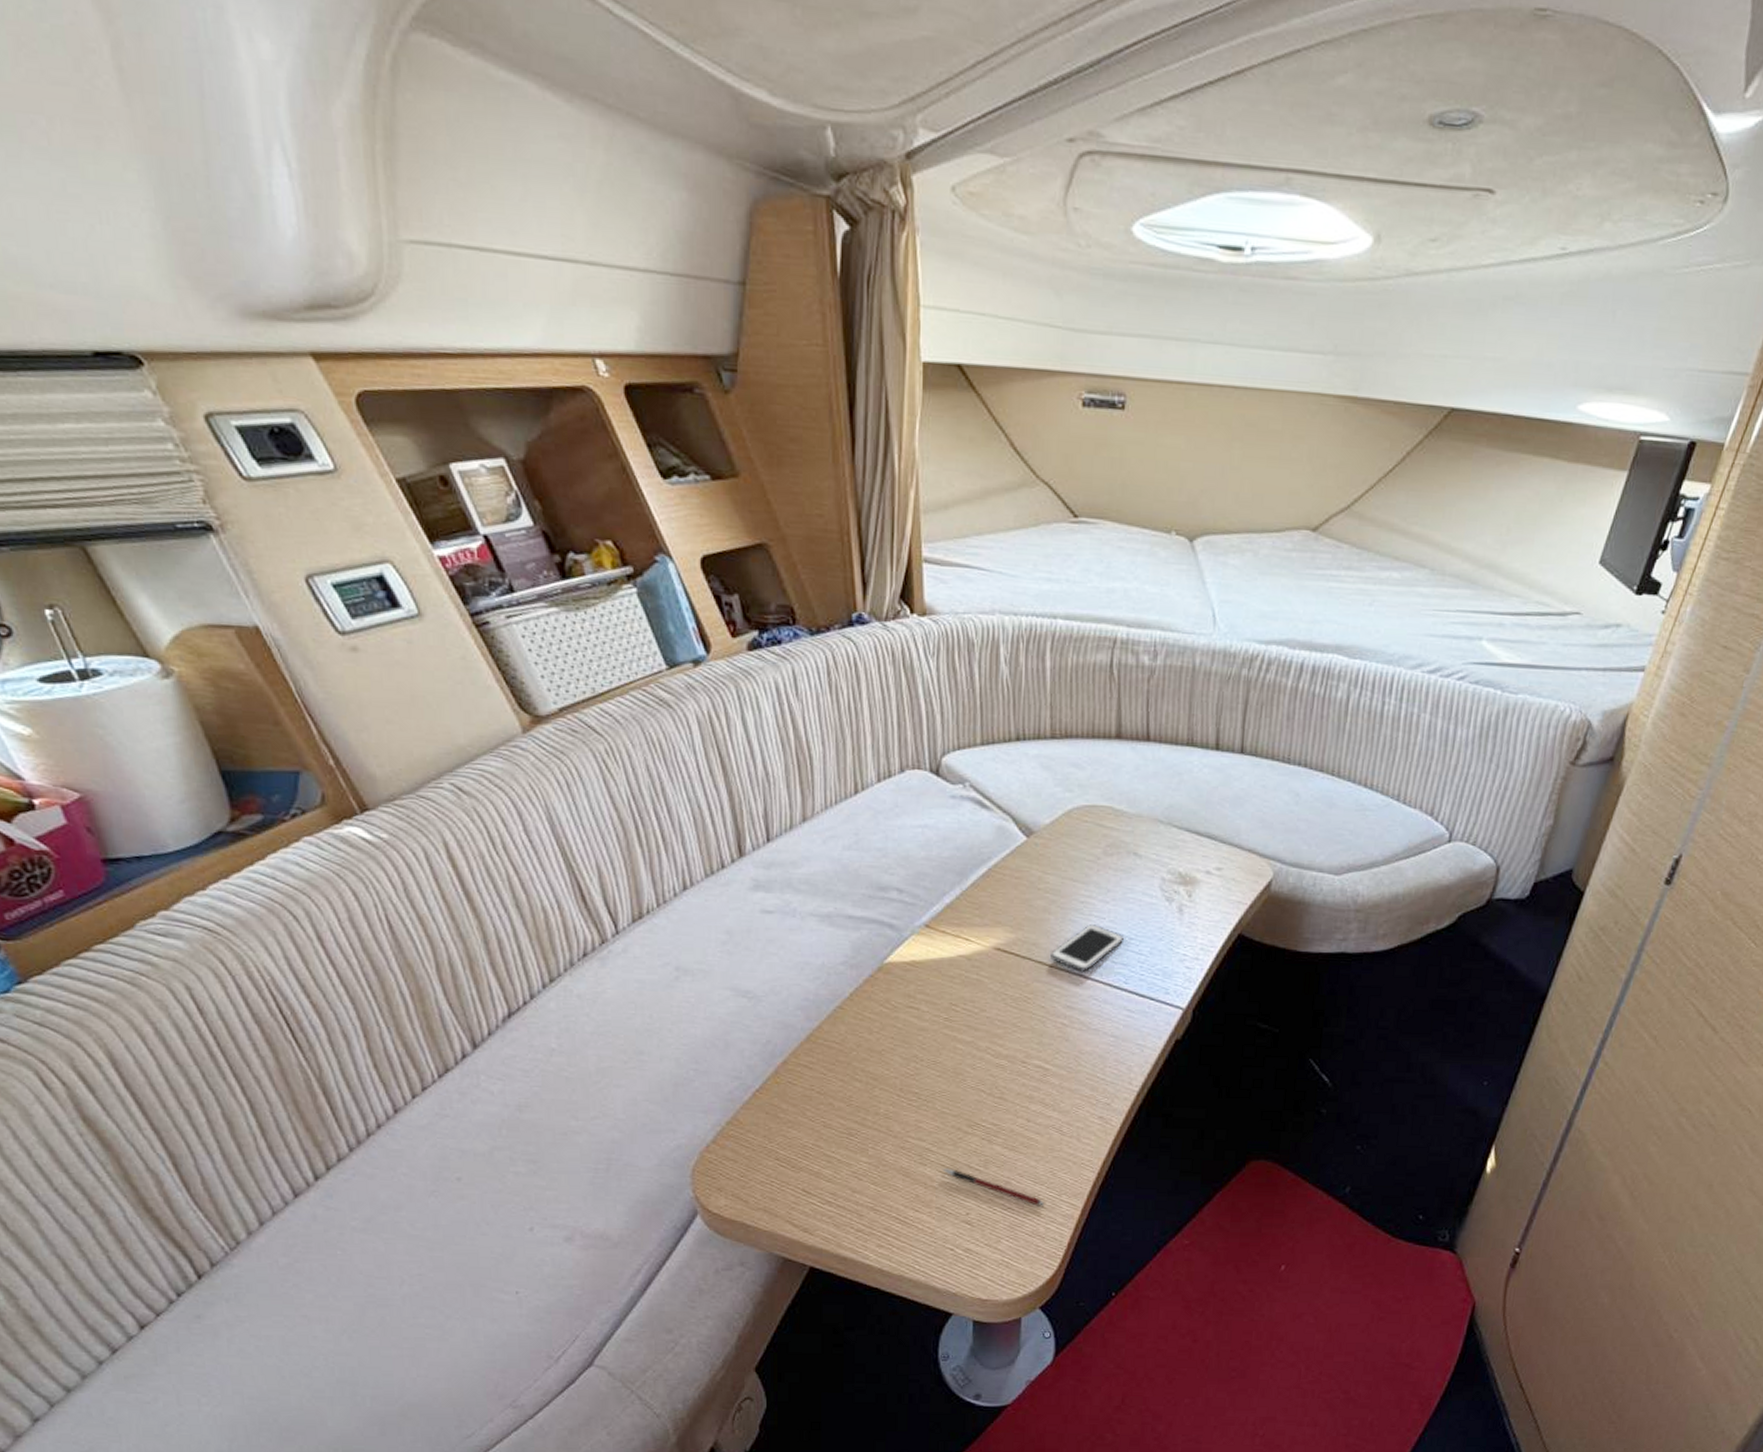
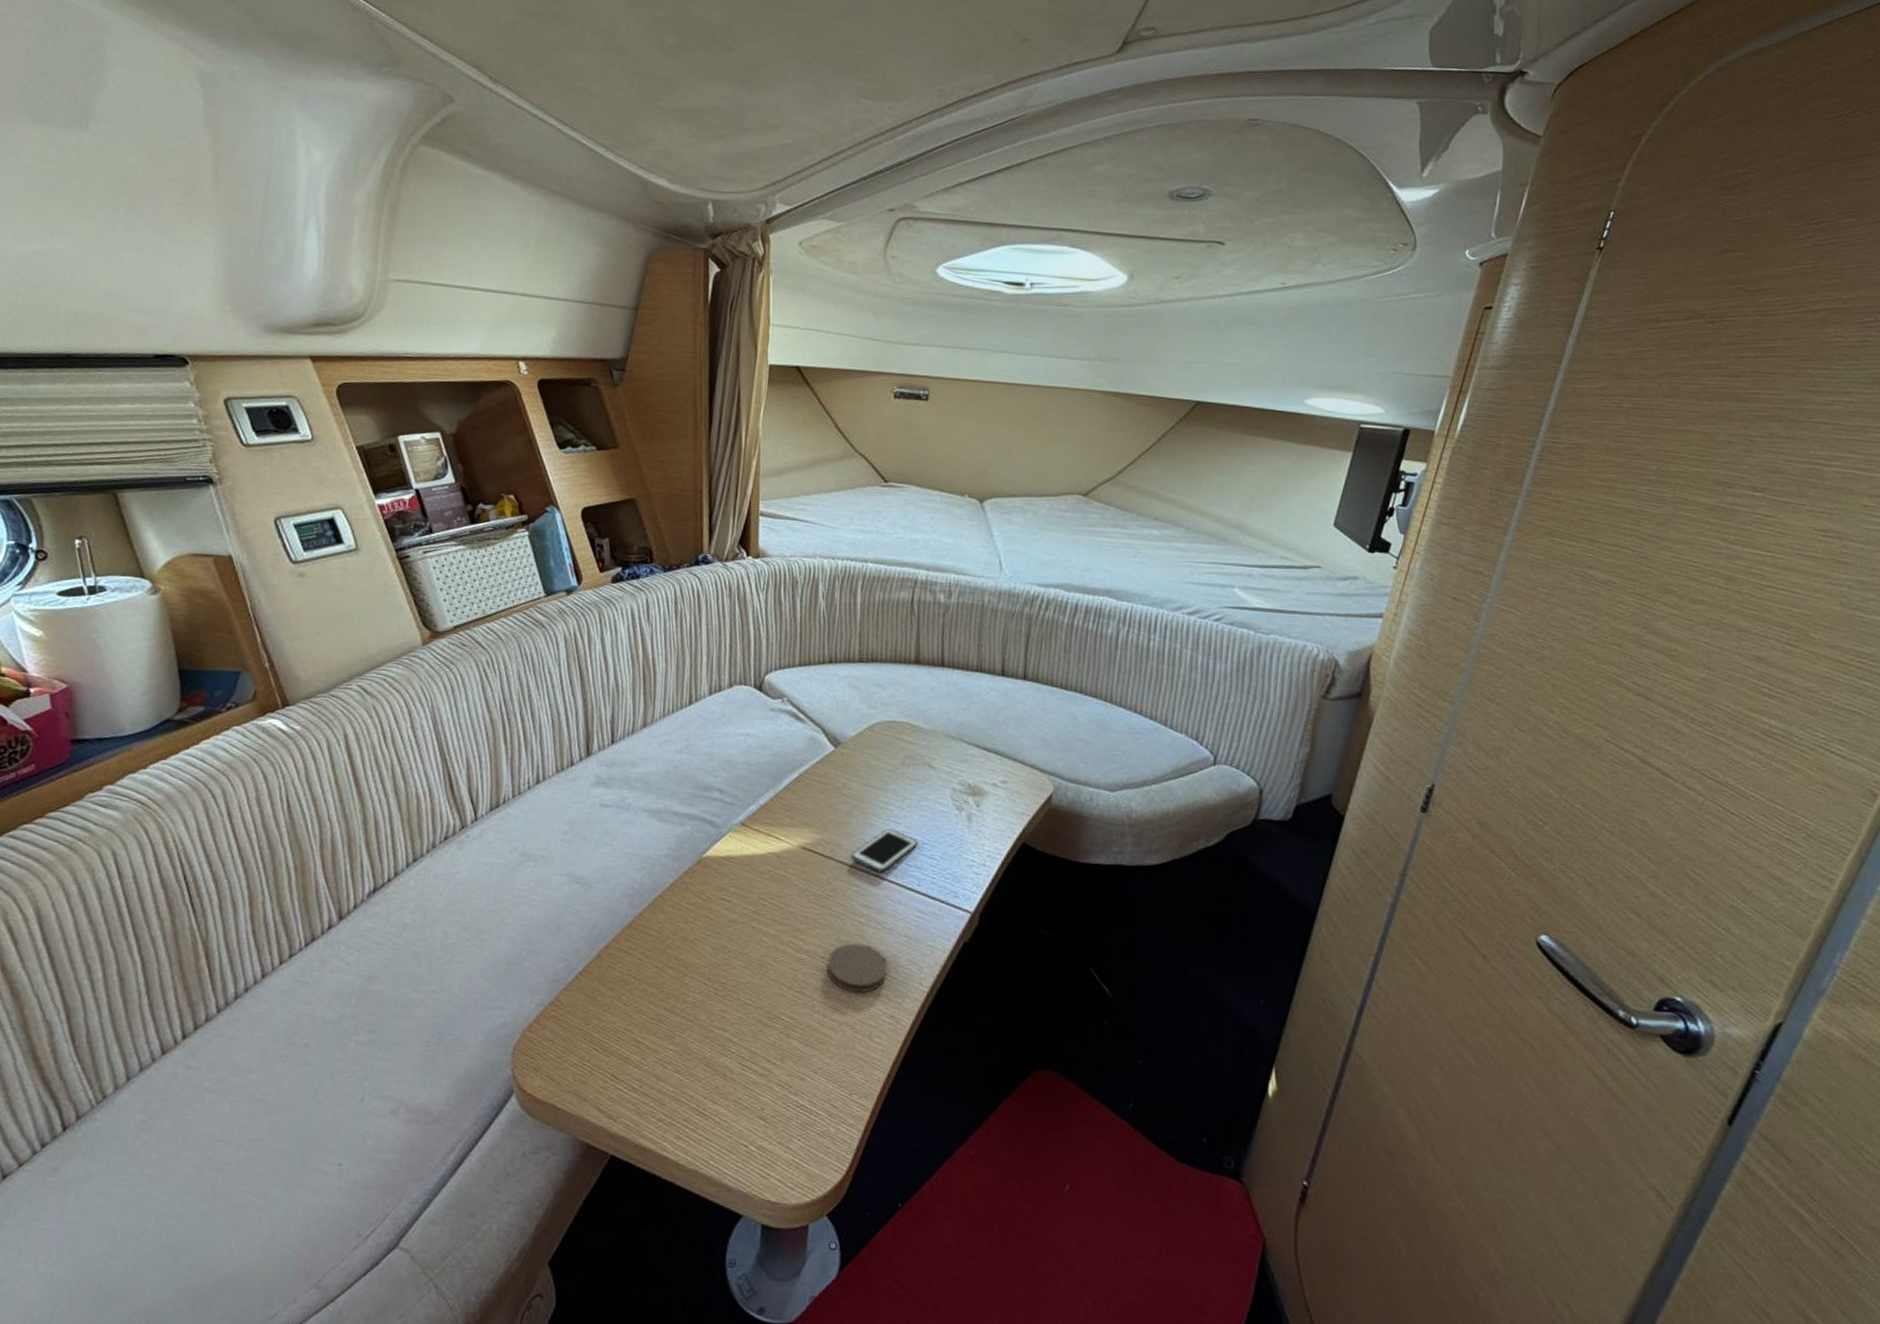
pen: present [942,1169,1045,1206] -> none [741,1061,836,1105]
coaster: none [1028,1045,1095,1096] -> present [826,942,888,993]

